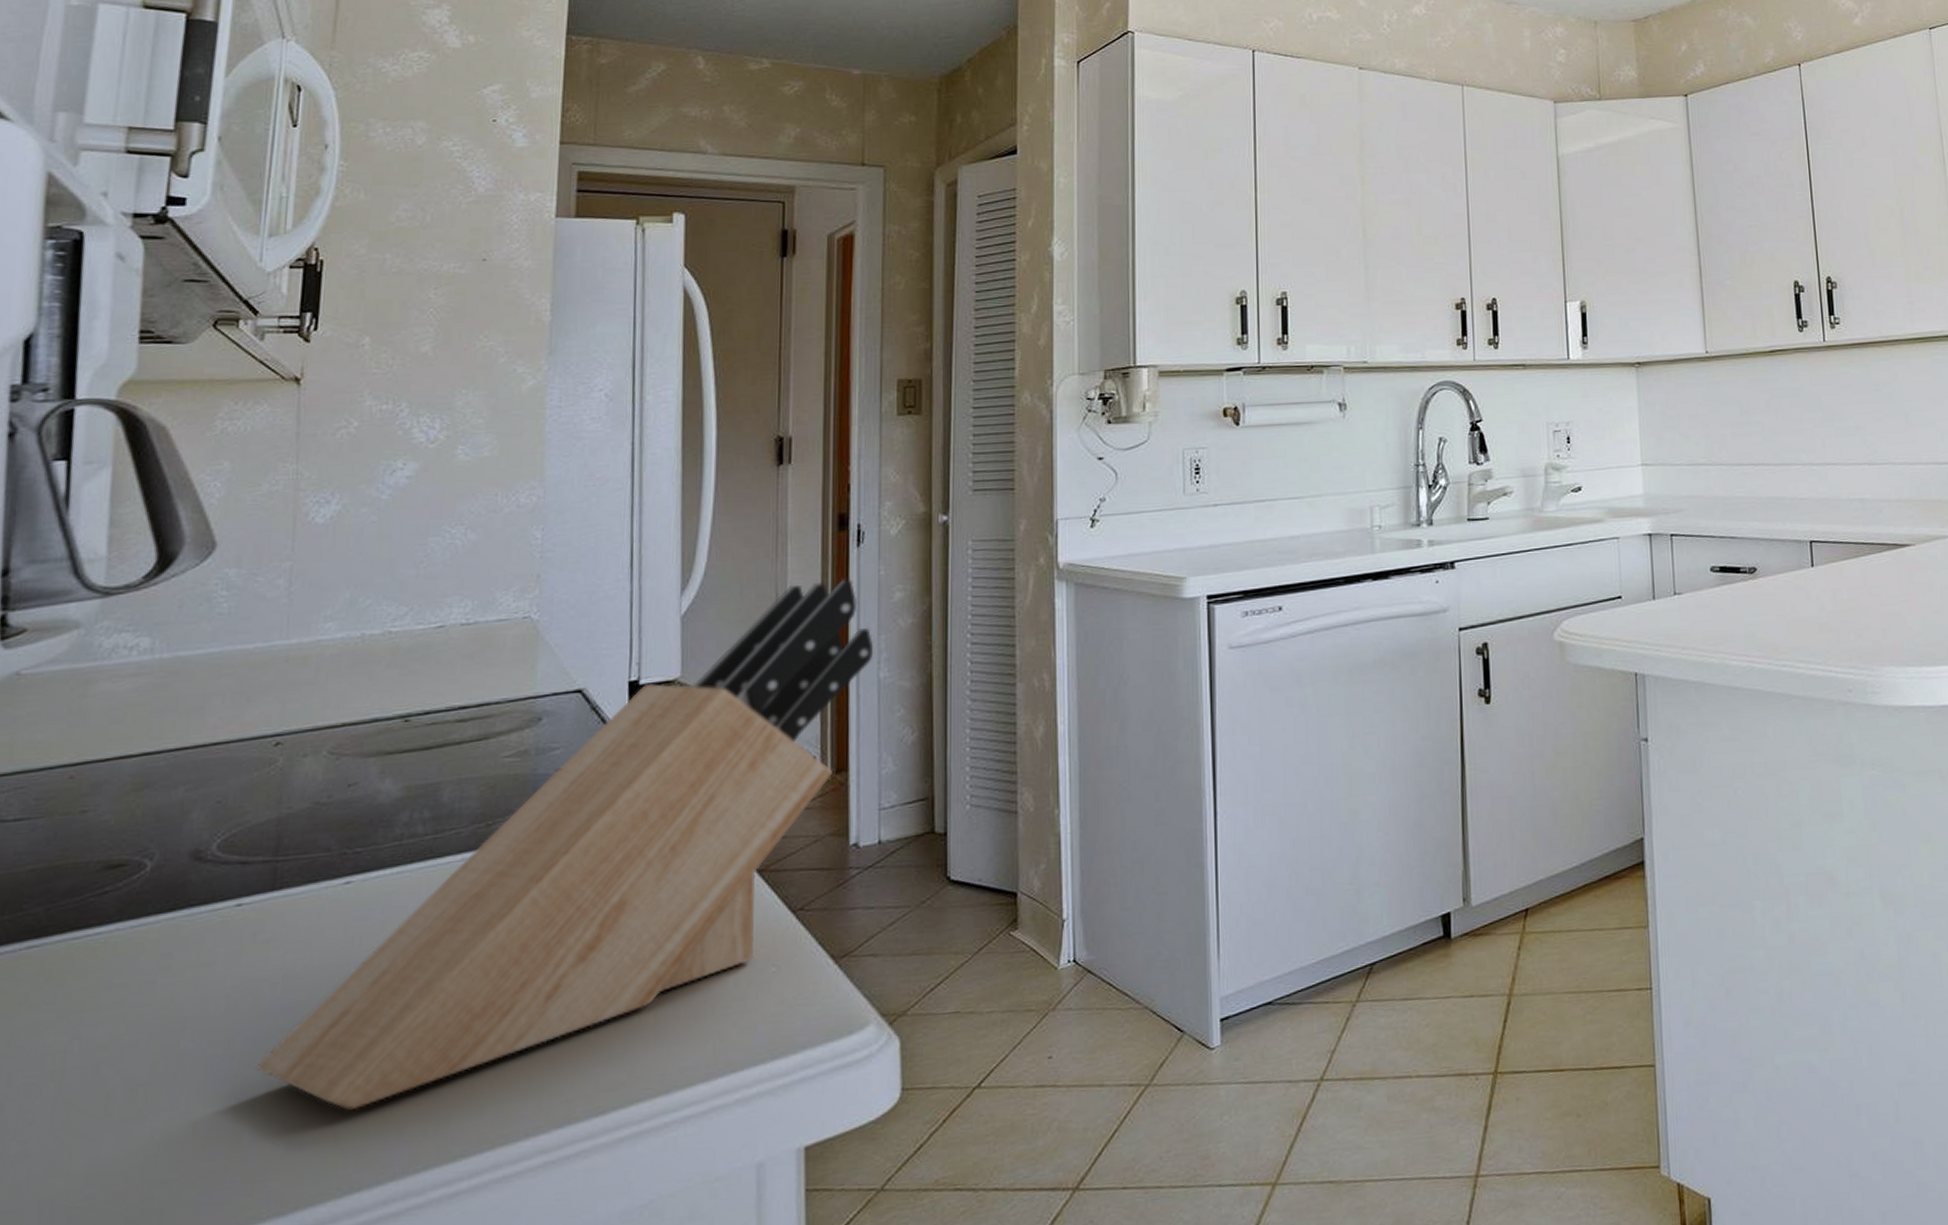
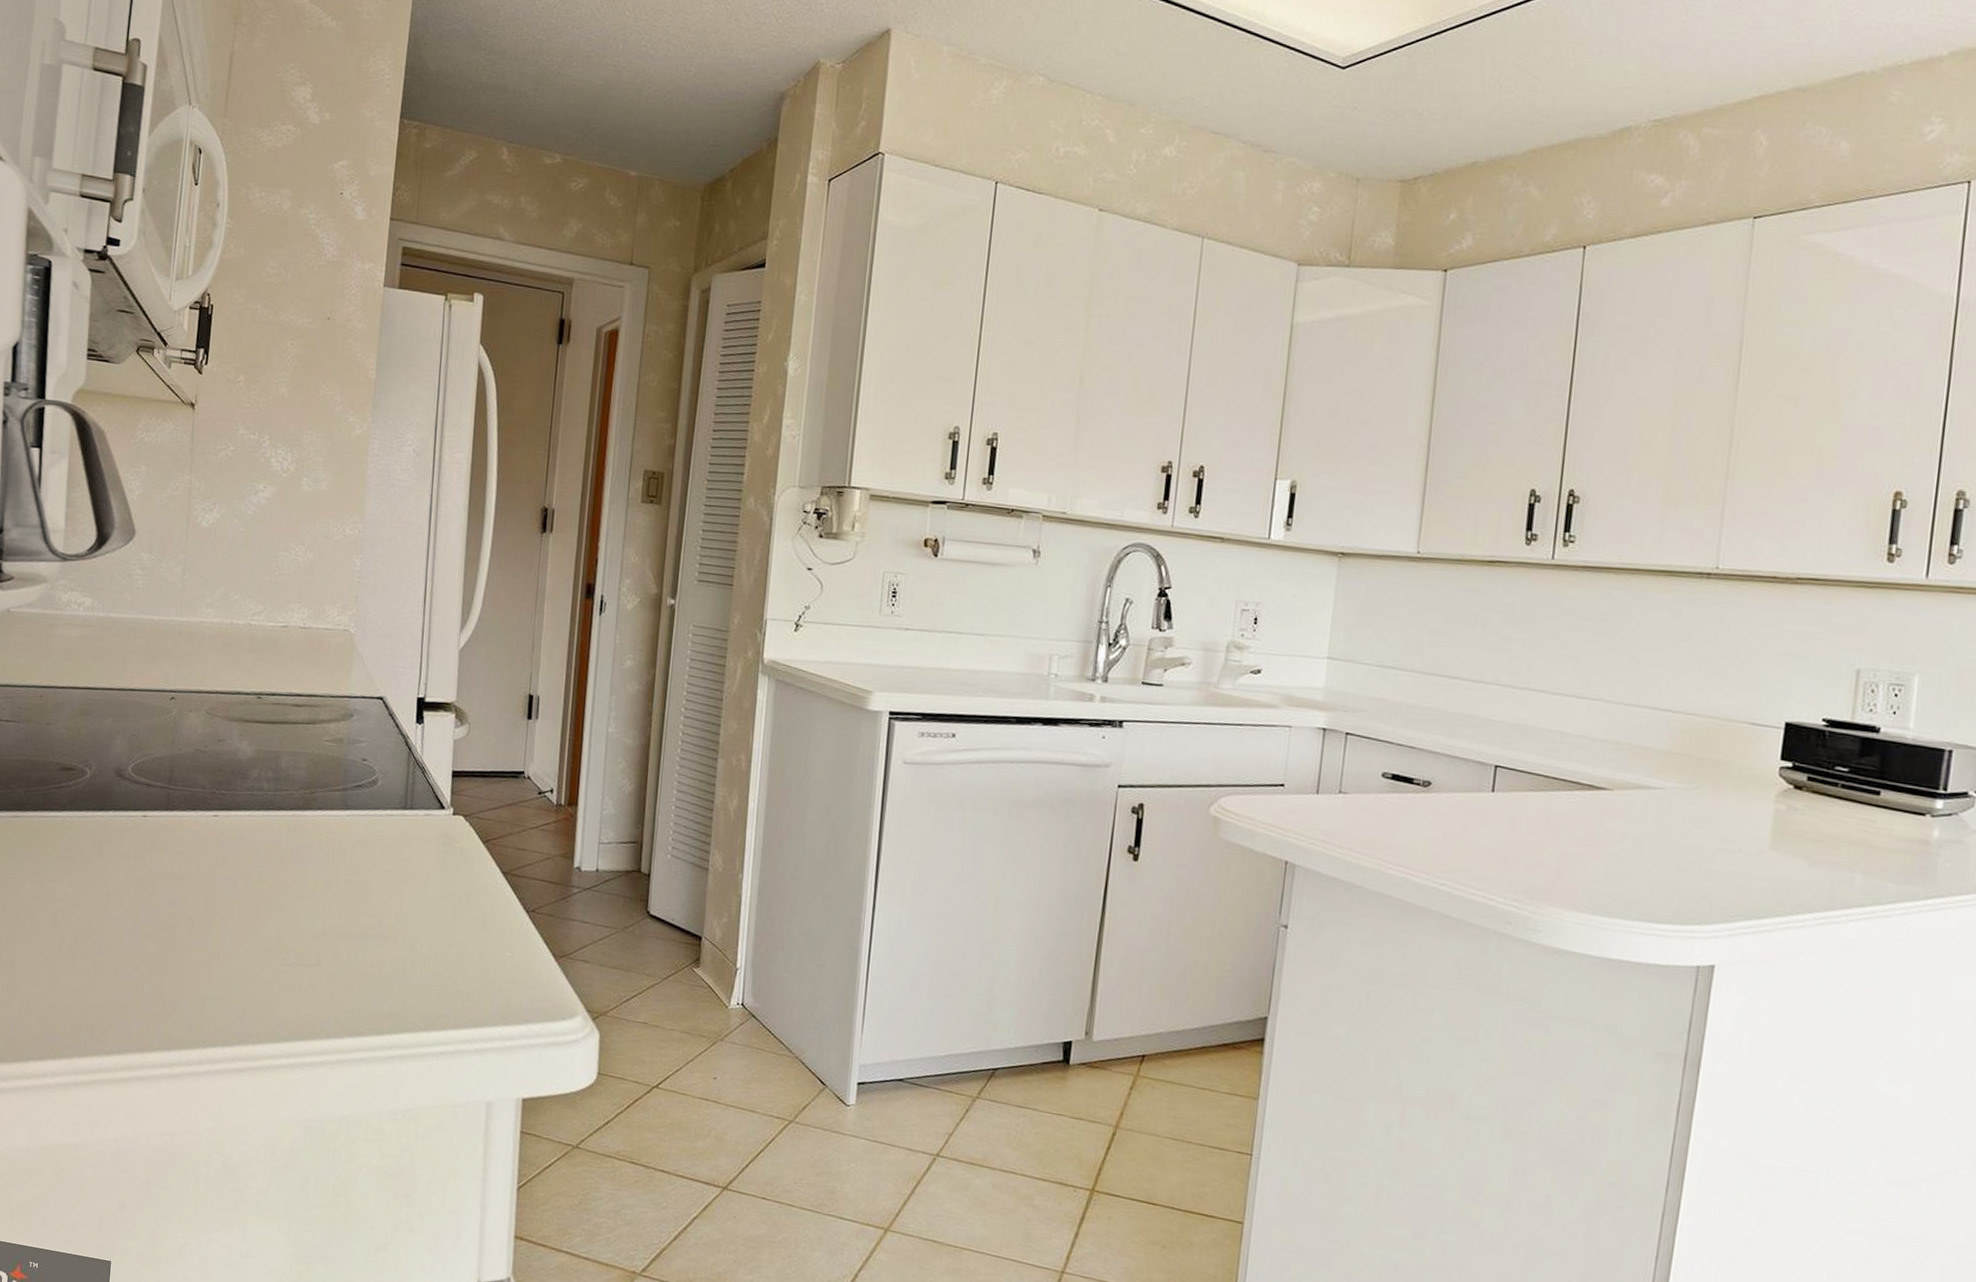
knife block: present [257,578,874,1110] -> none [154,639,606,987]

